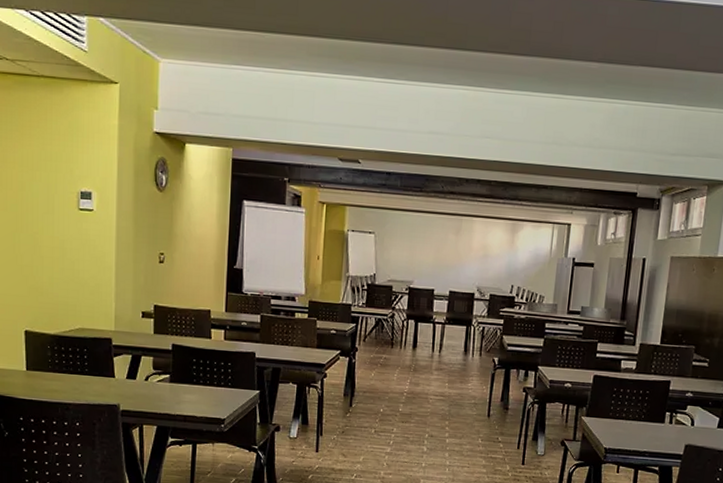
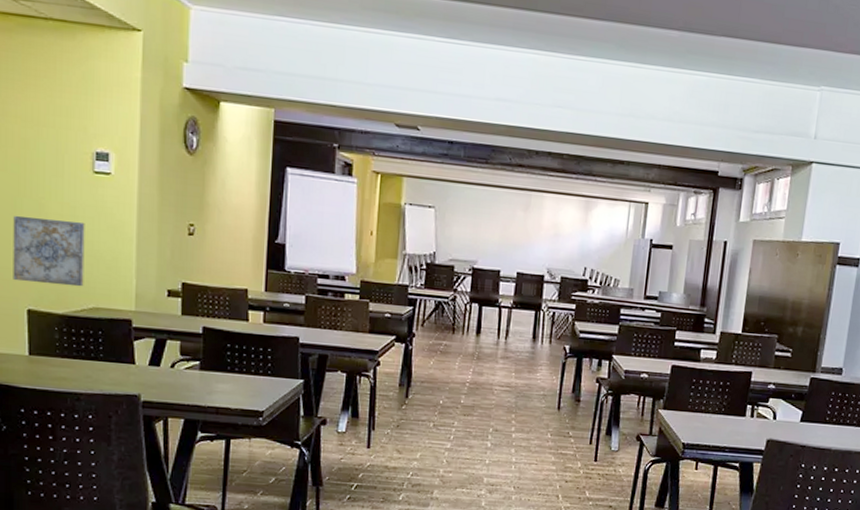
wall art: none [13,248,72,310] -> present [13,215,85,287]

